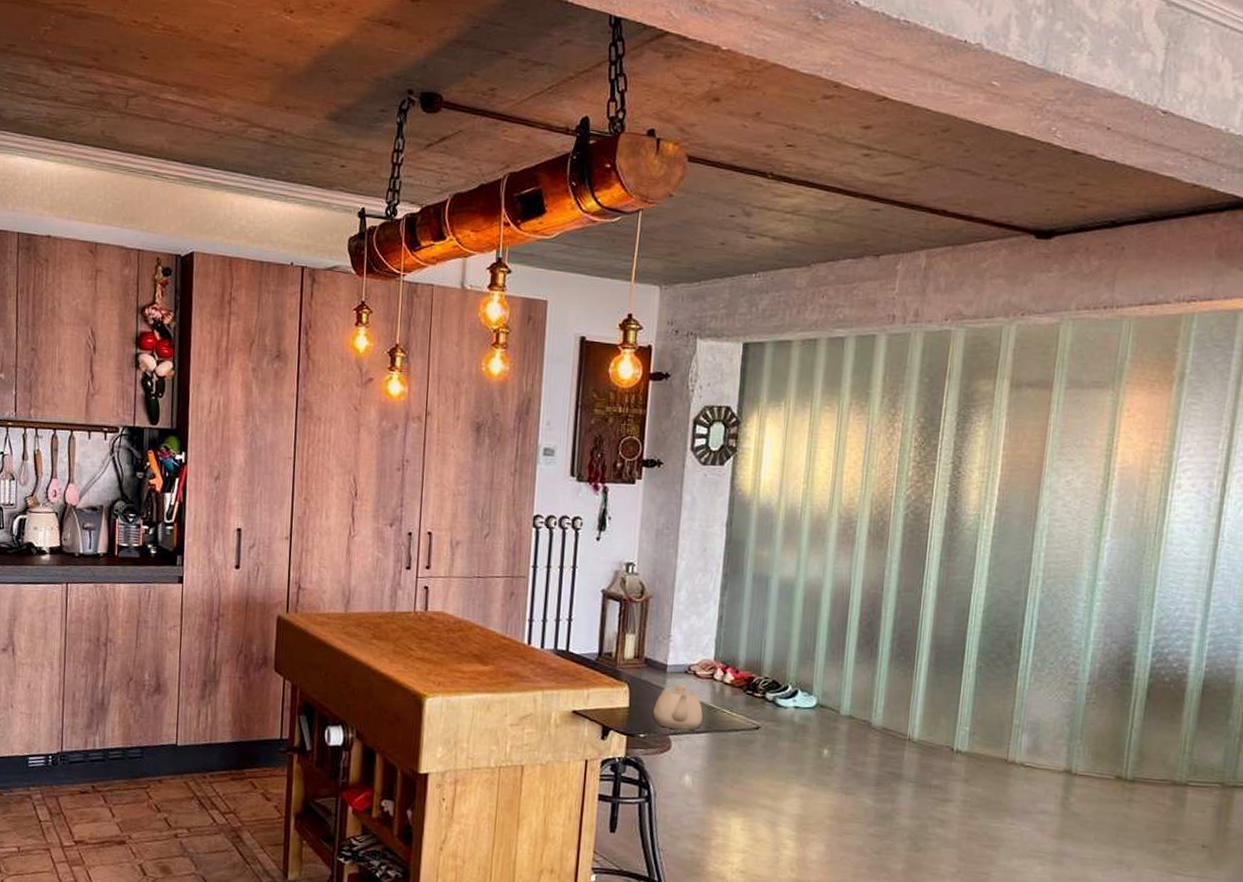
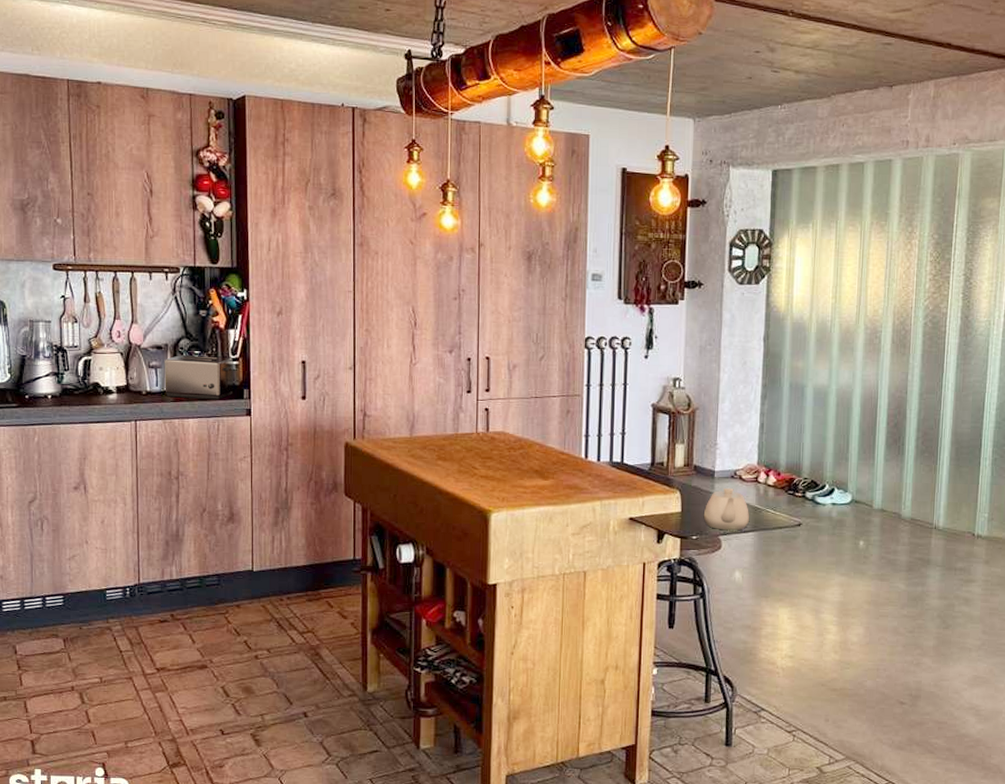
toaster: none [97,516,168,566] -> present [165,354,234,400]

